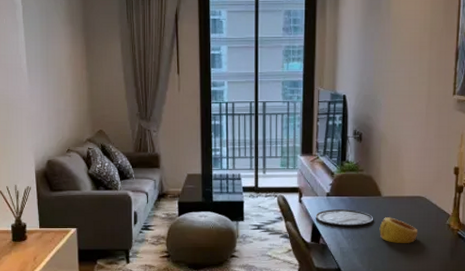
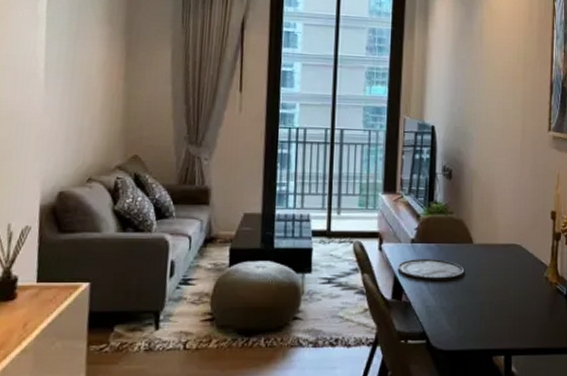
ring: present [379,217,418,243] -> none [470,269,514,300]

